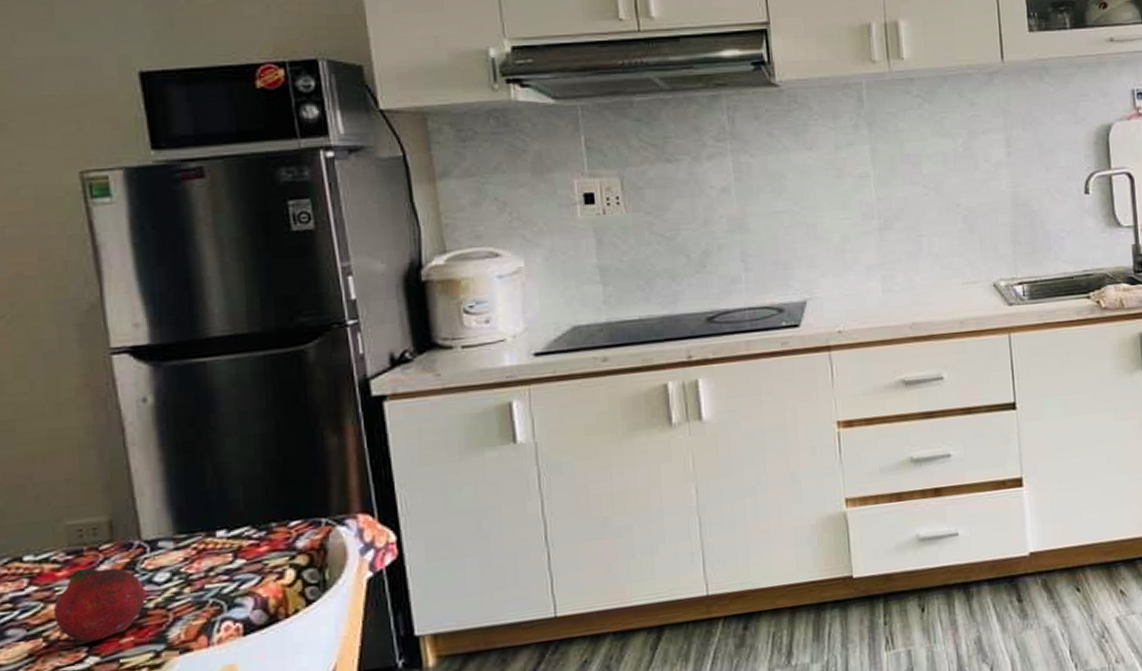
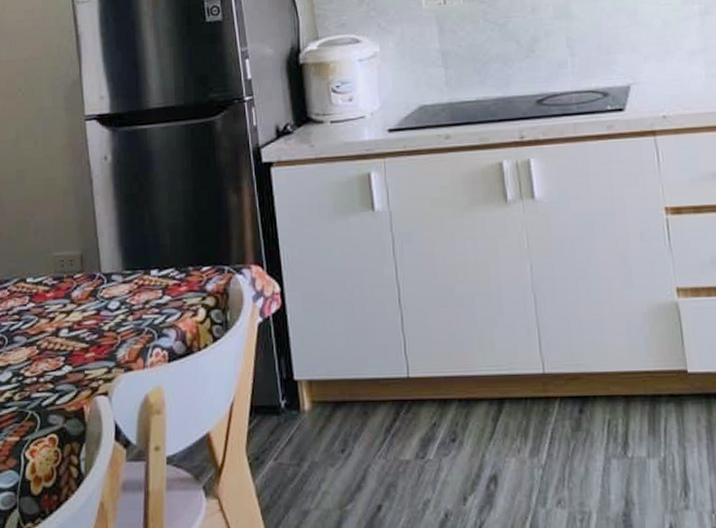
fruit: present [52,567,146,643] -> none [43,292,103,354]

